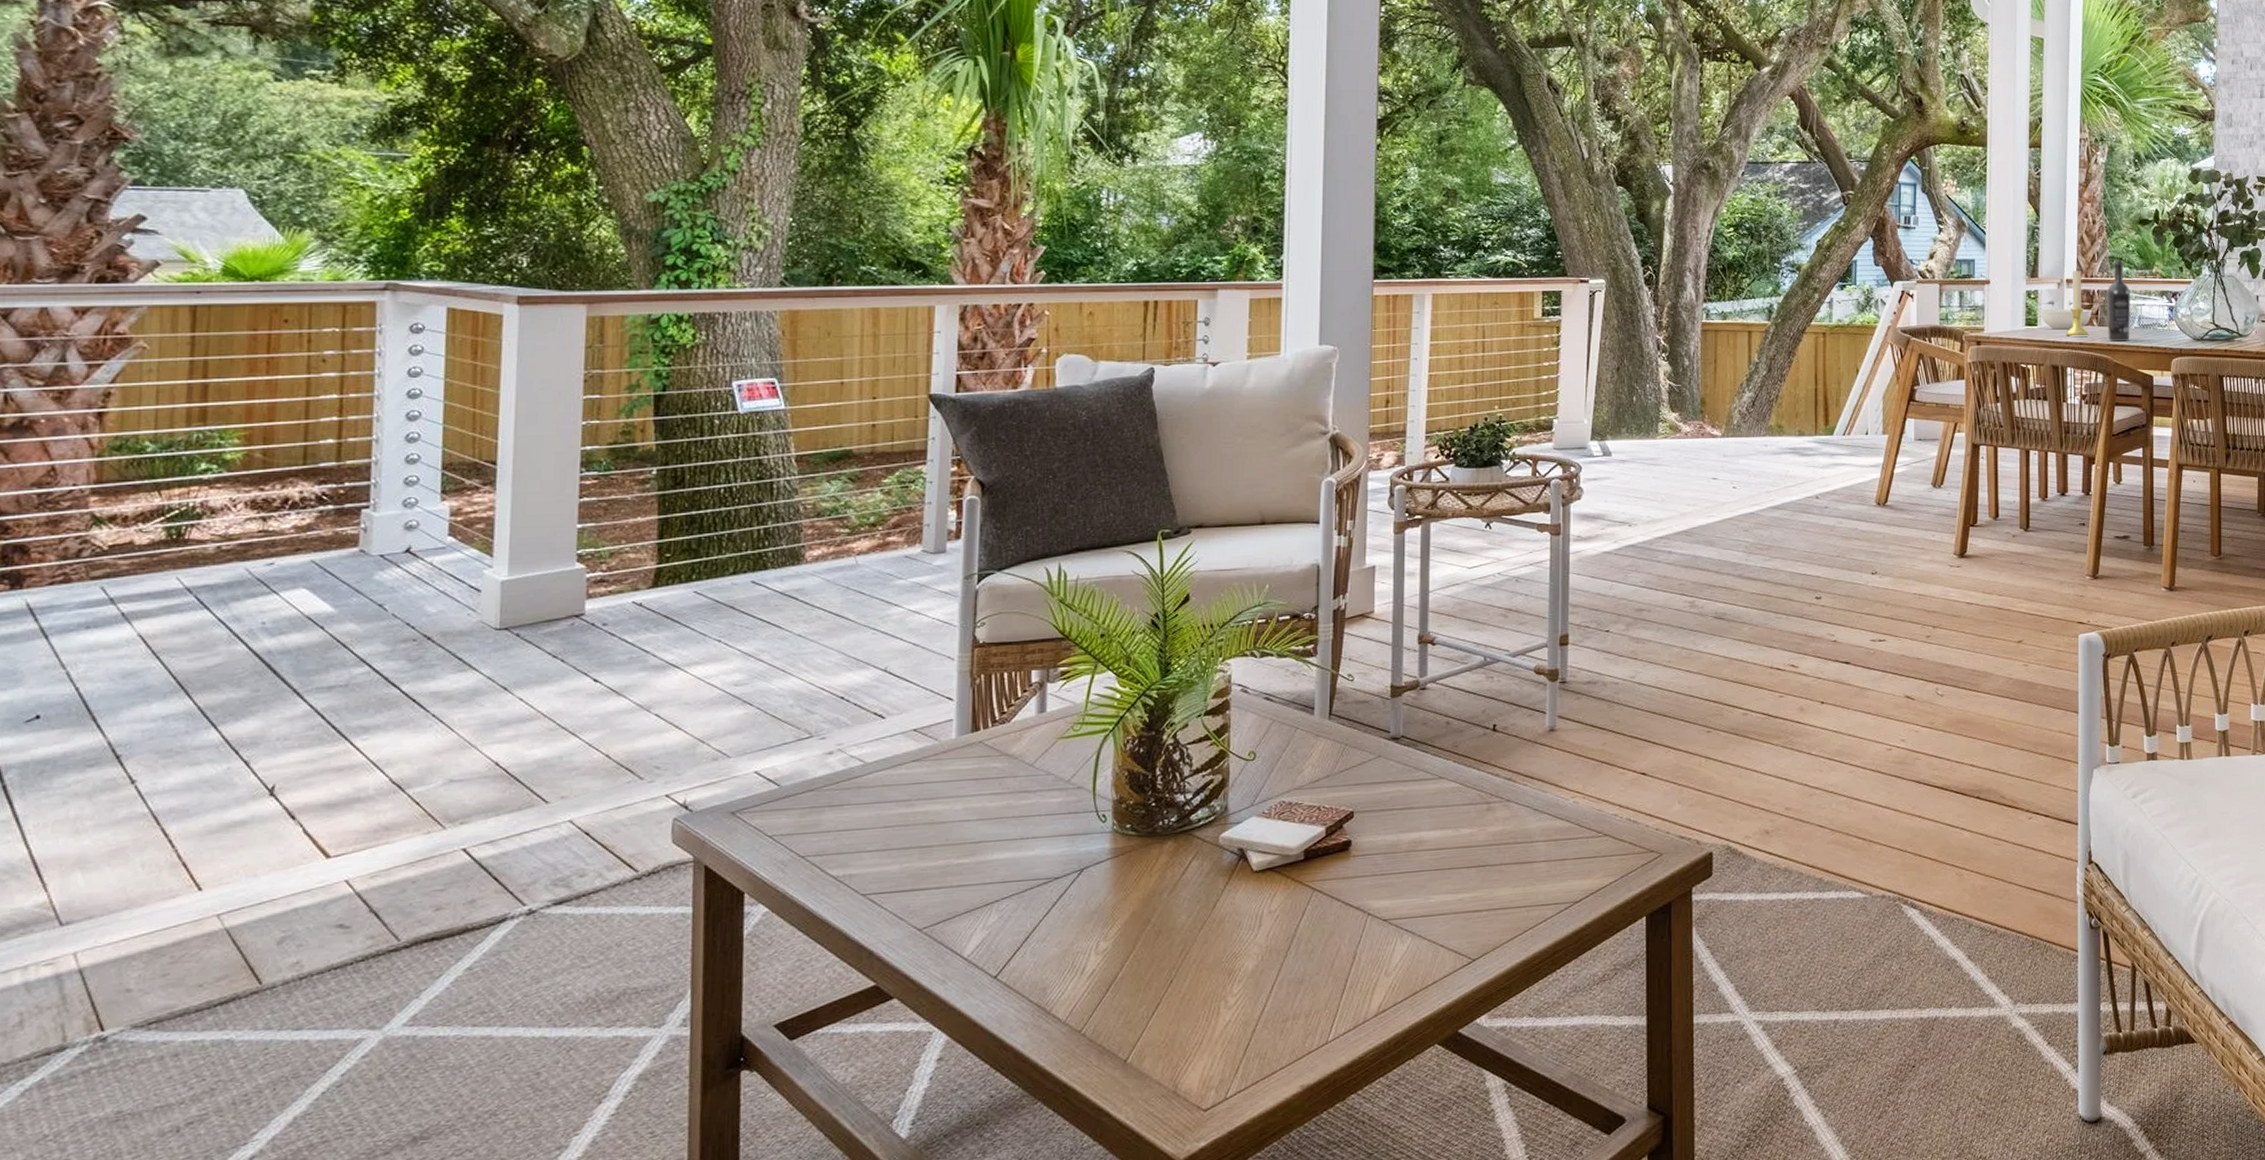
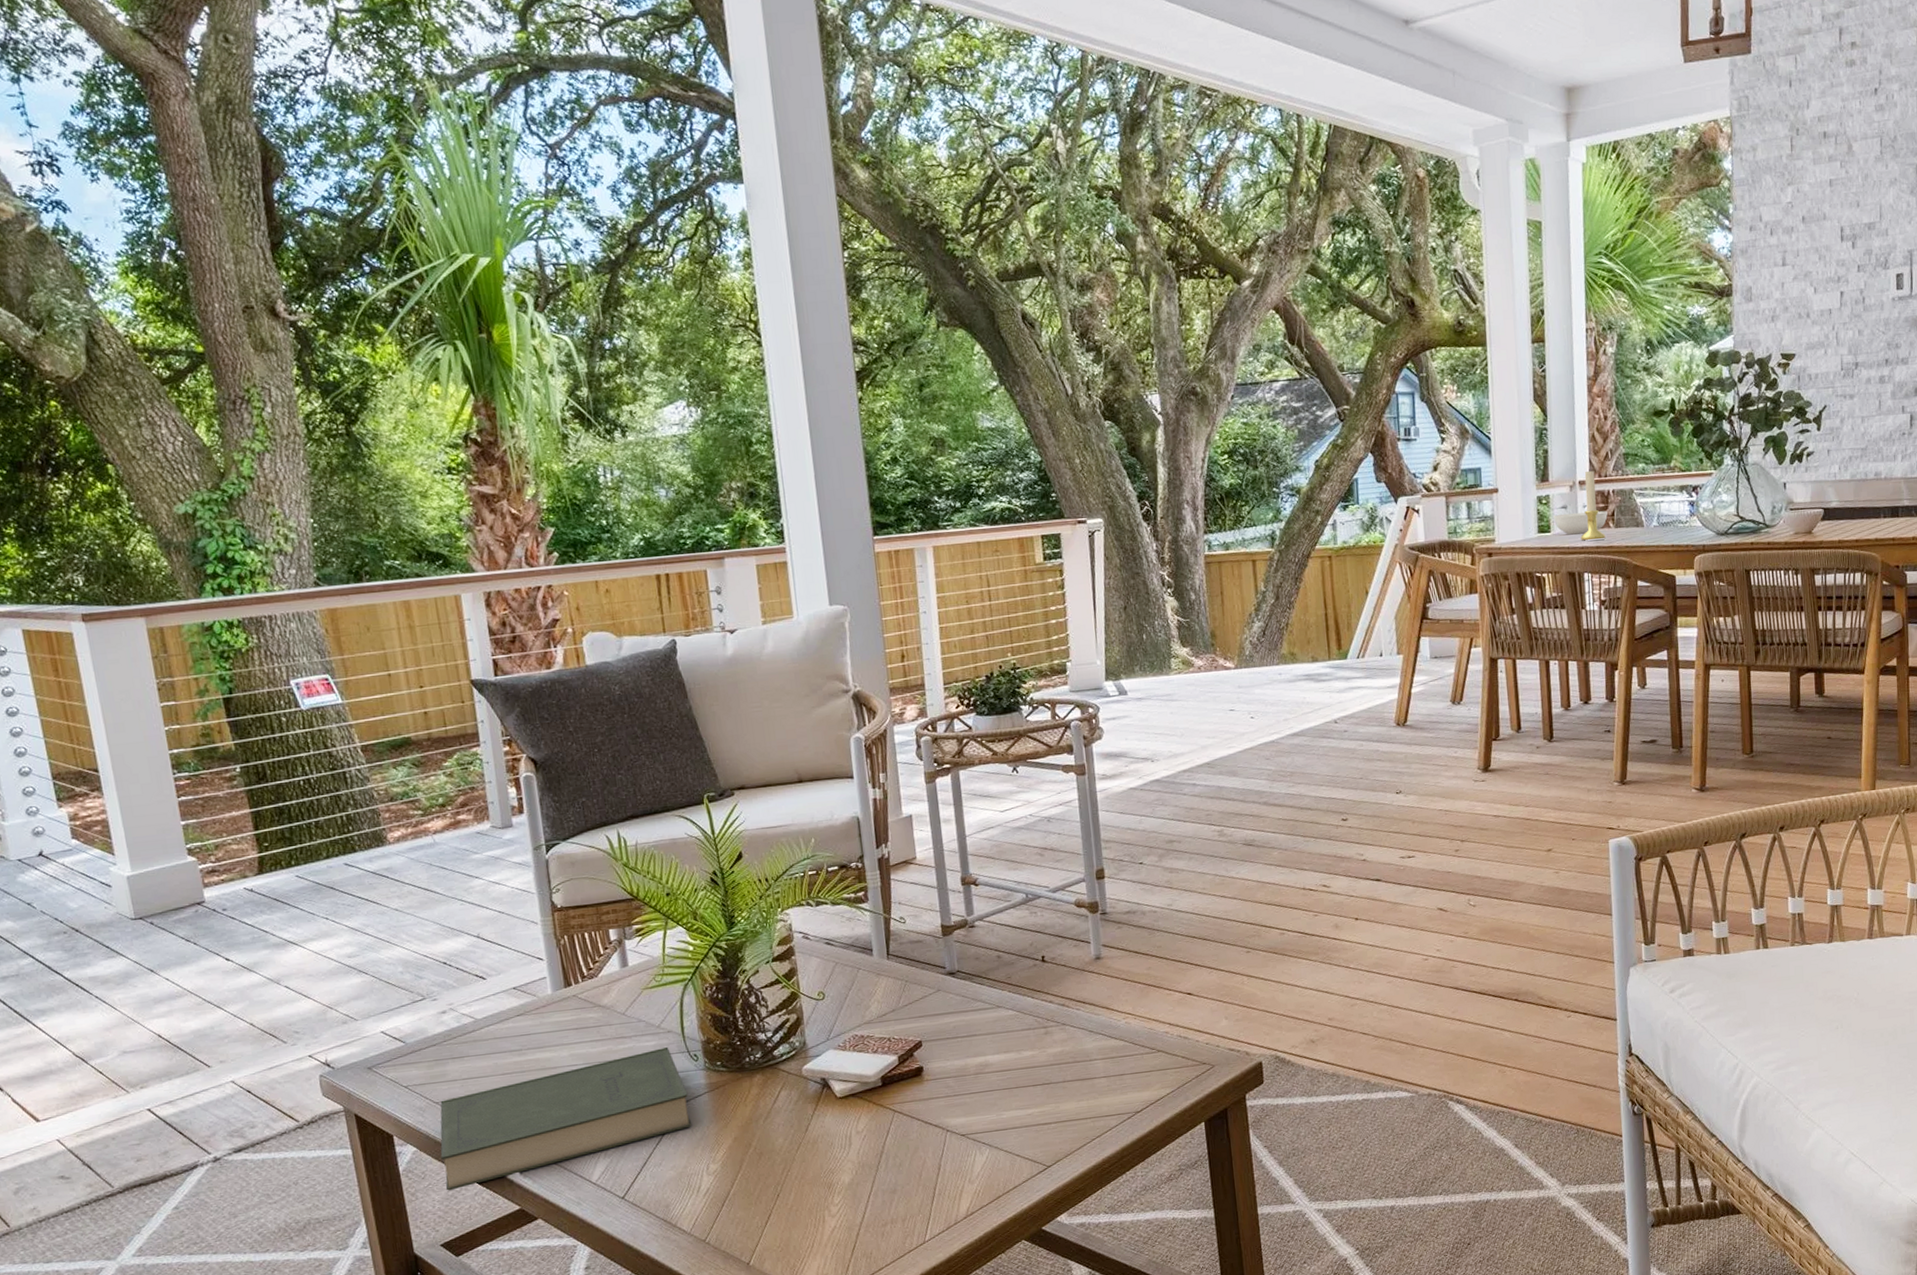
book: none [793,804,1089,961] -> present [440,1046,692,1191]
wine bottle: present [2107,260,2131,342] -> none [1622,456,1650,543]

